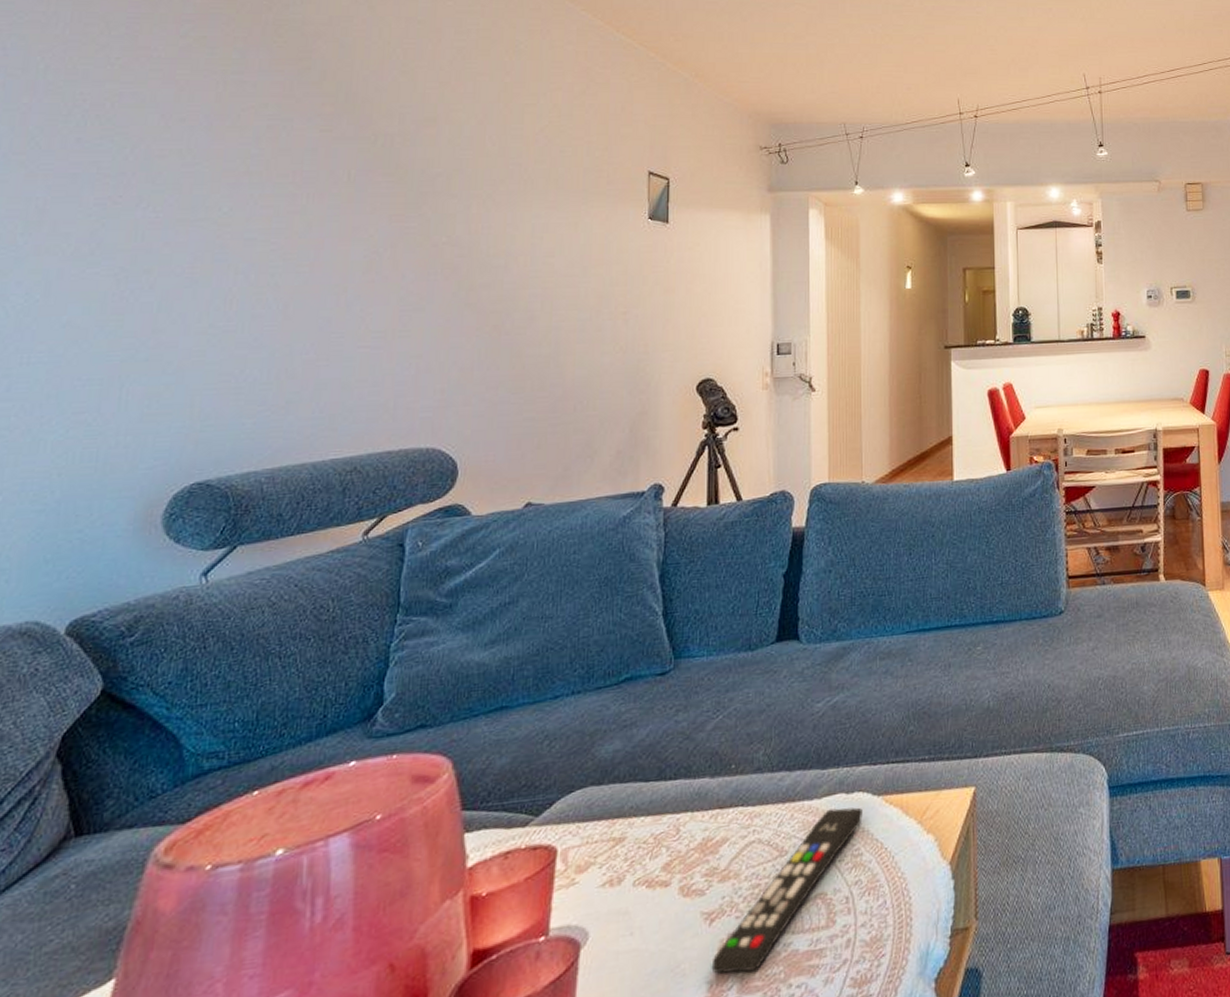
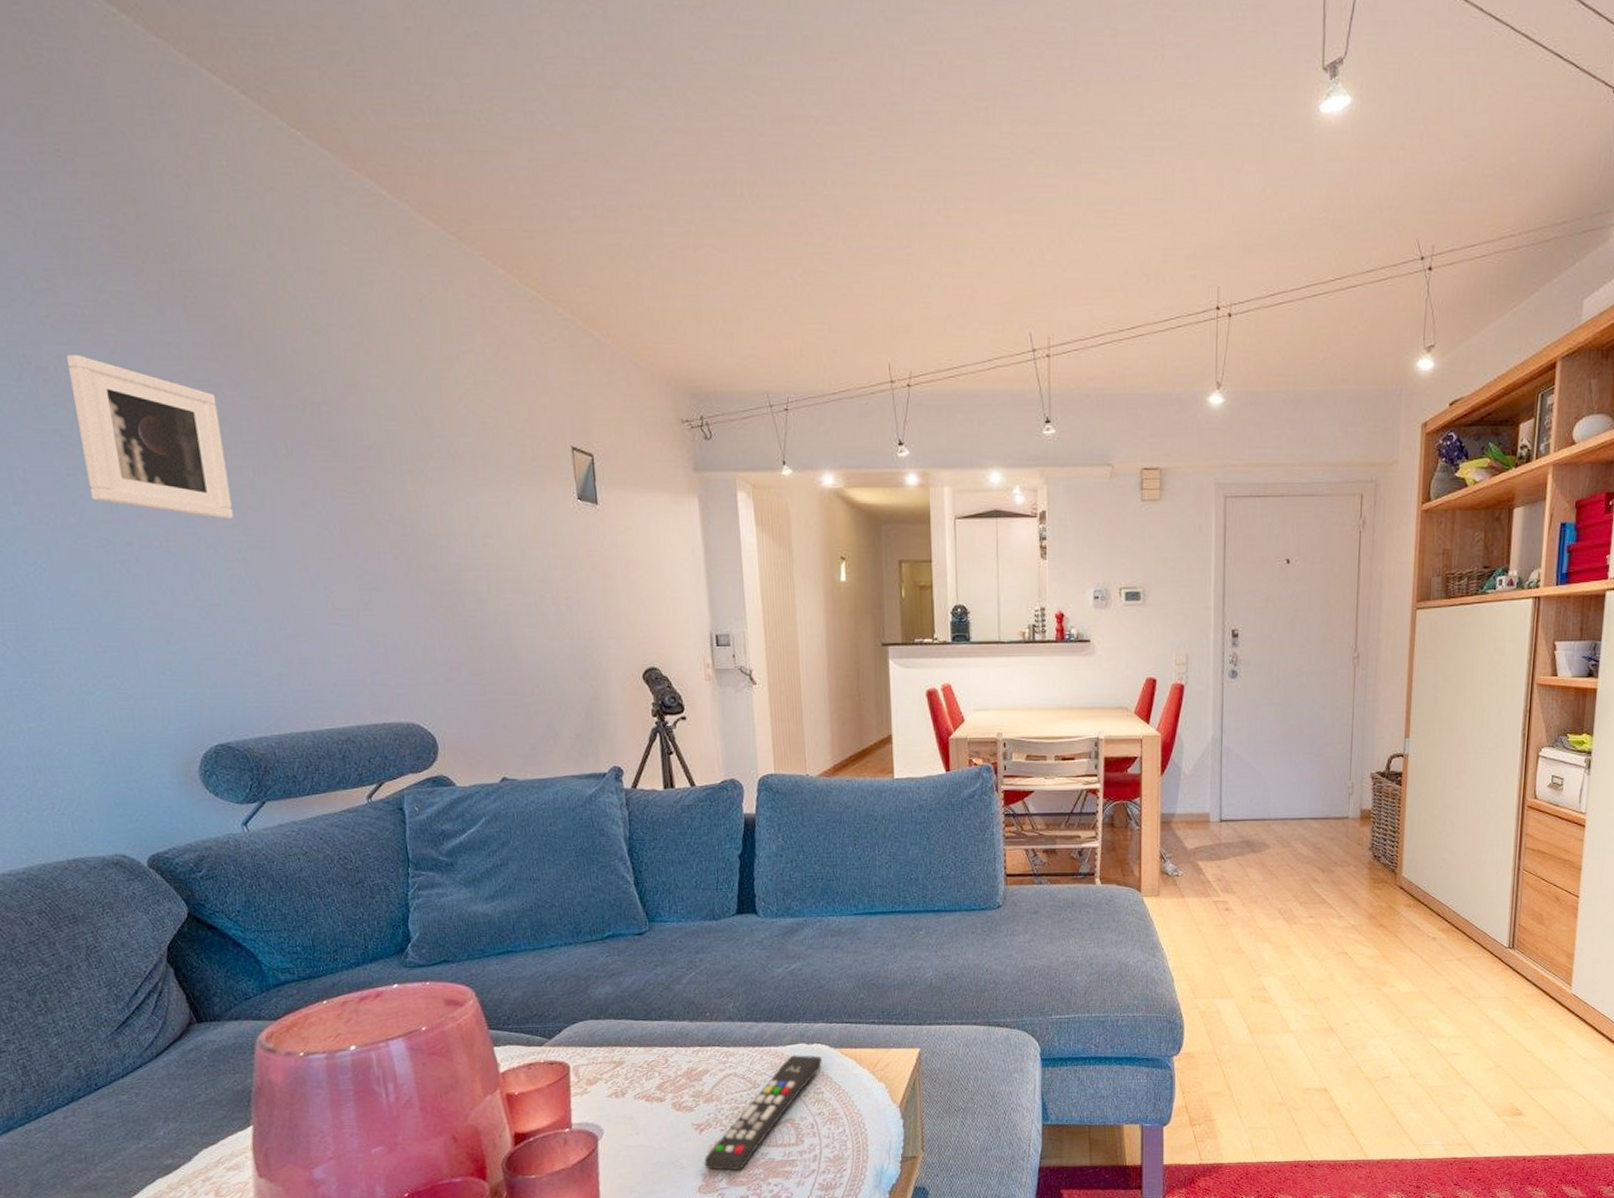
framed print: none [115,91,283,245] -> present [65,354,233,520]

